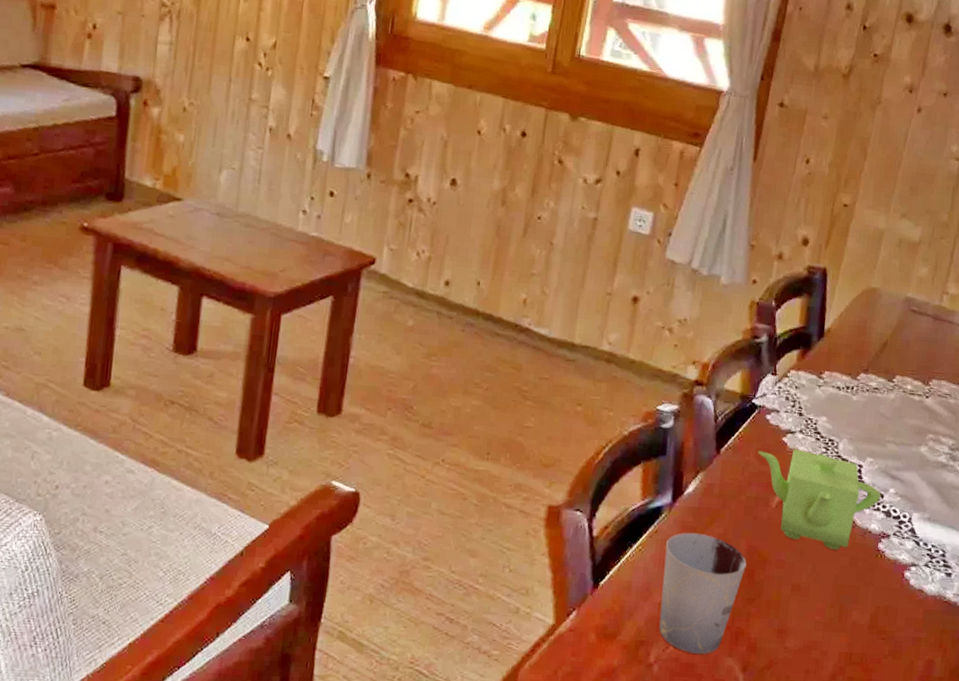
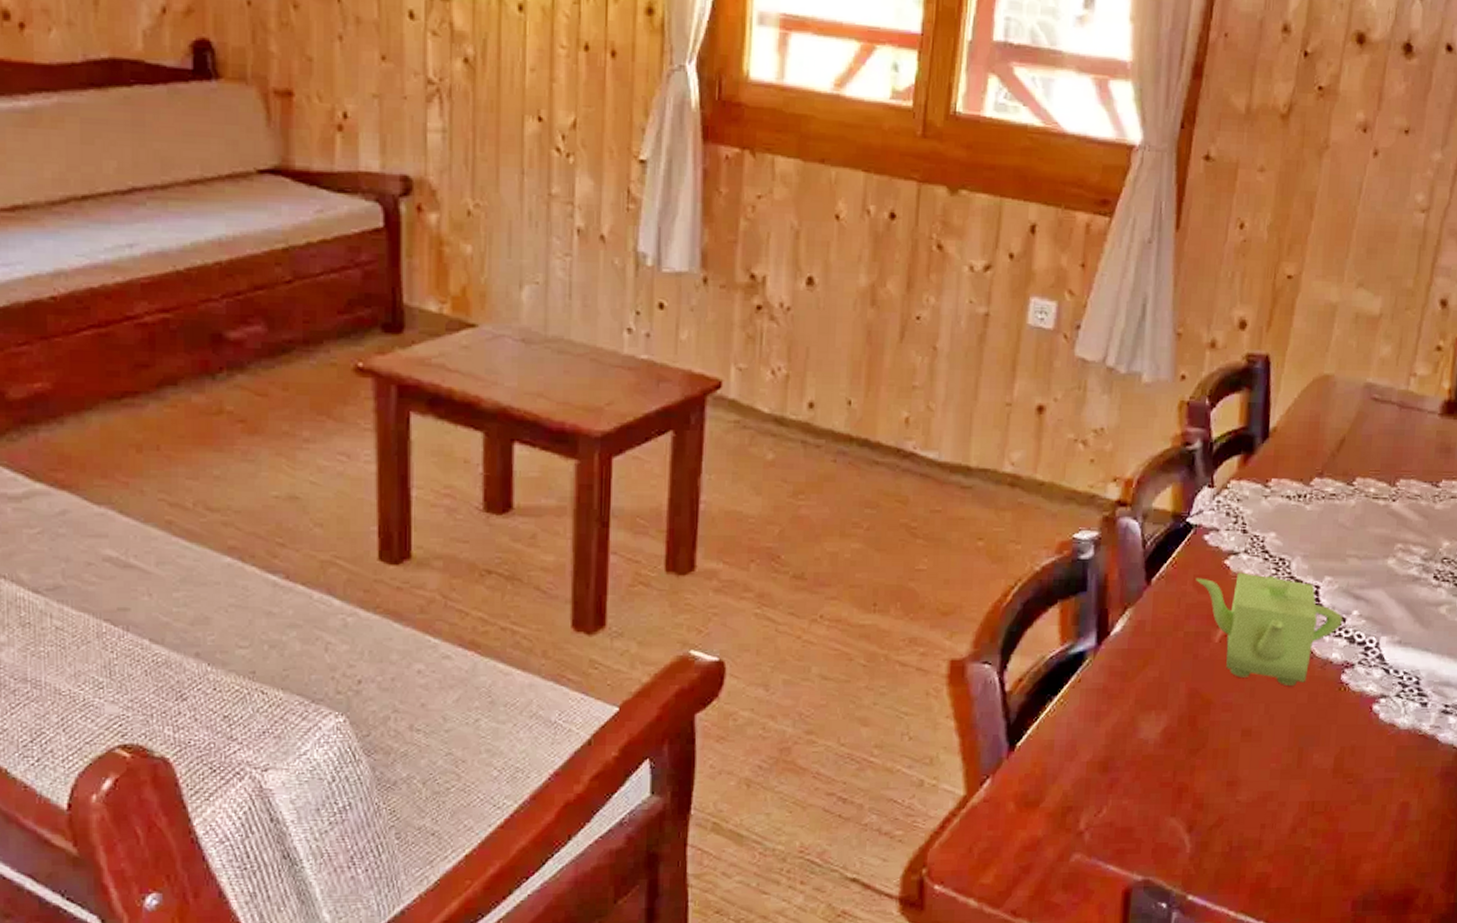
cup: present [659,532,747,654] -> none [1088,678,1188,816]

